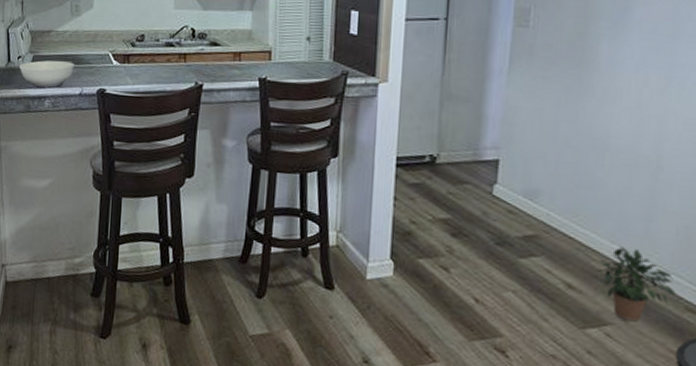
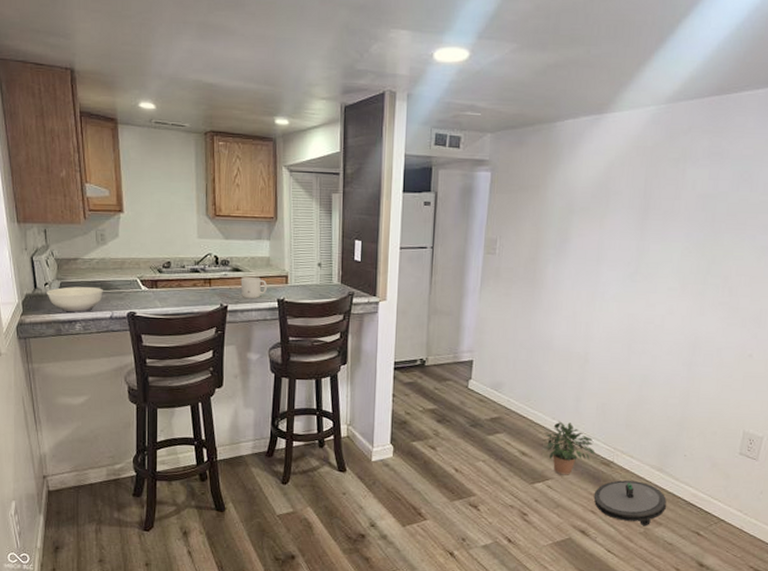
mug: none [218,51,249,77] -> present [240,276,268,299]

